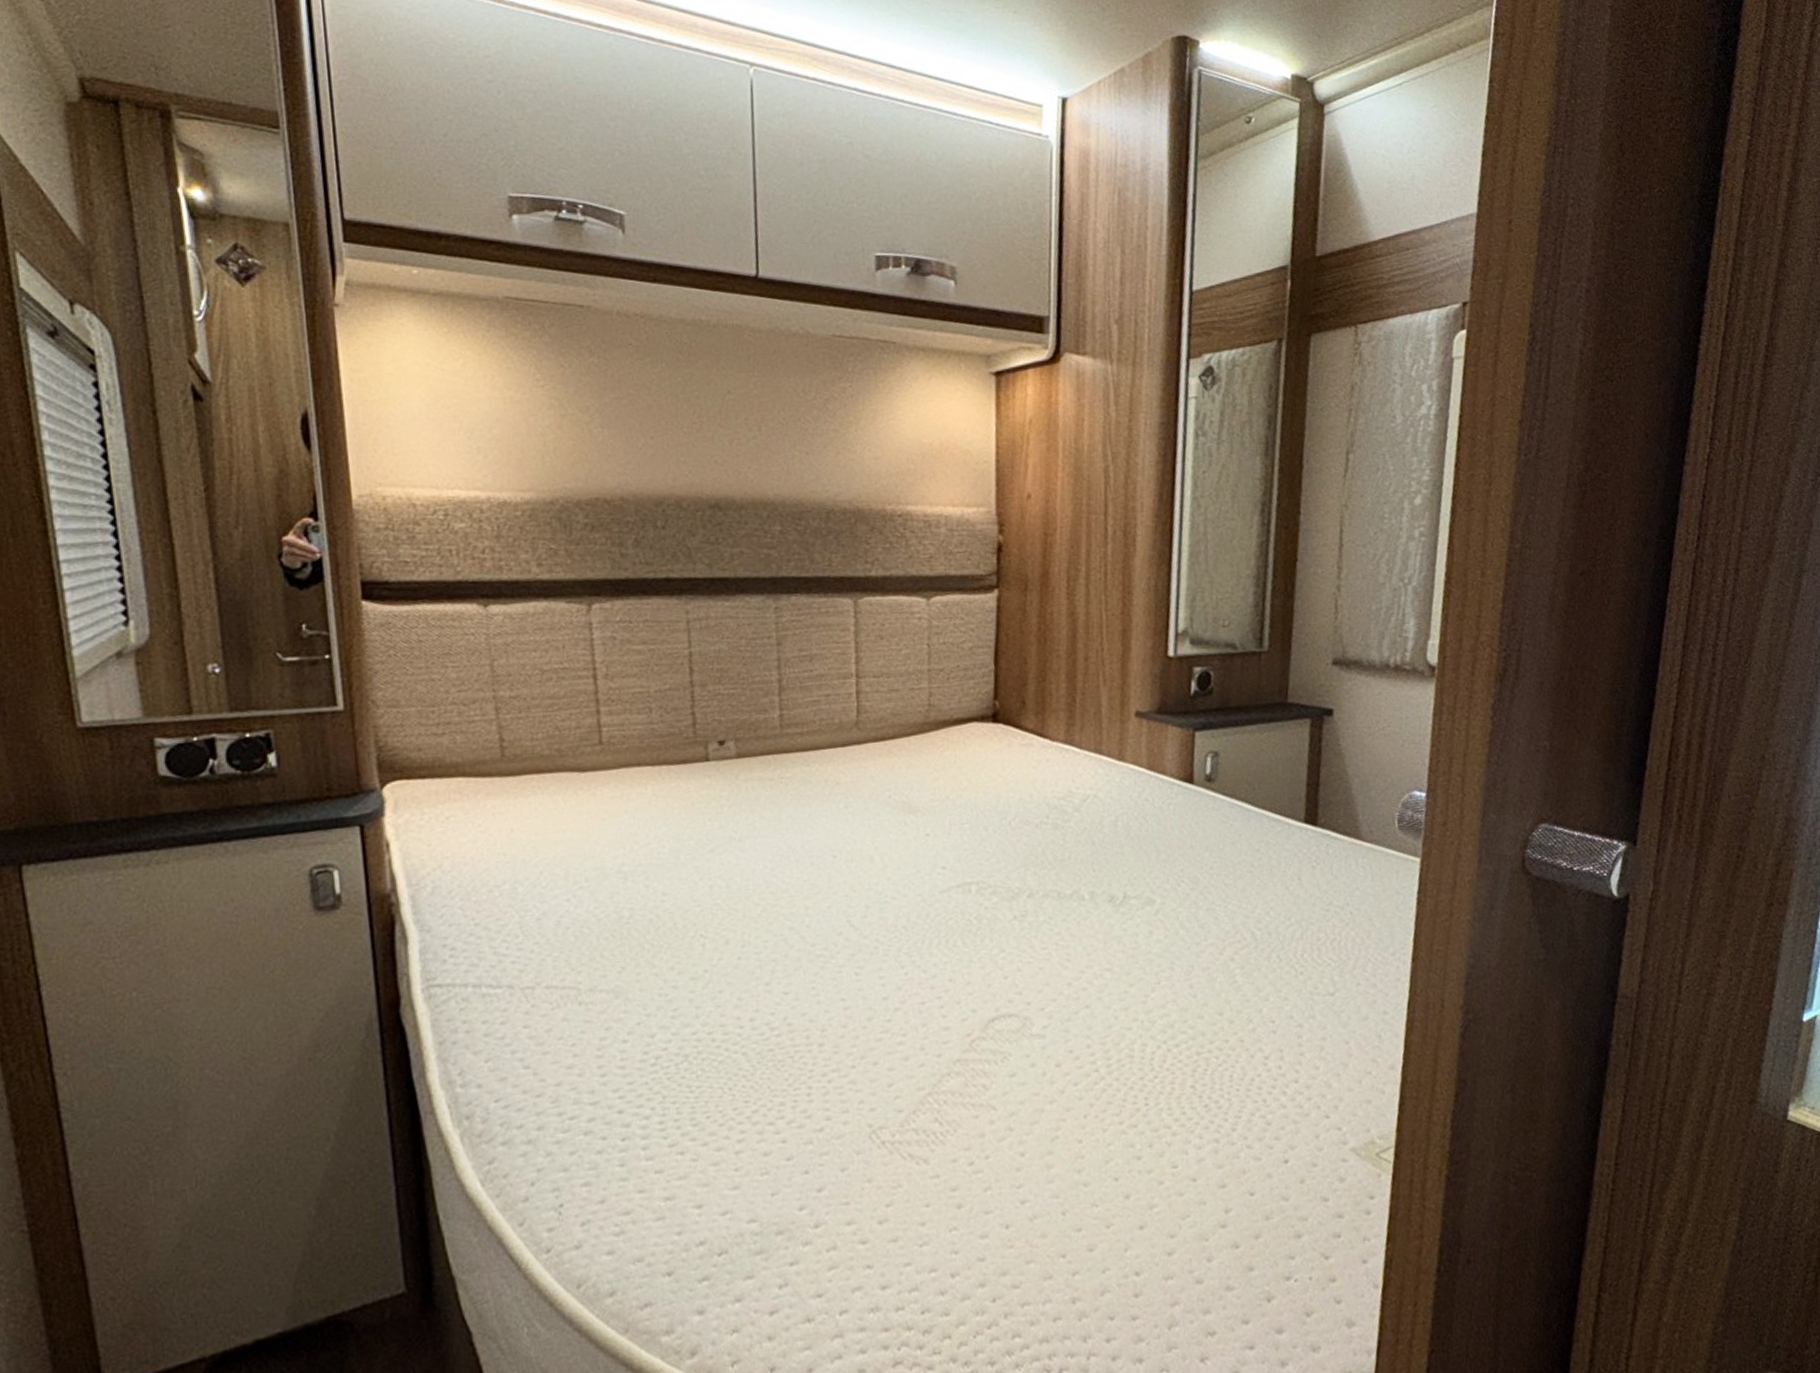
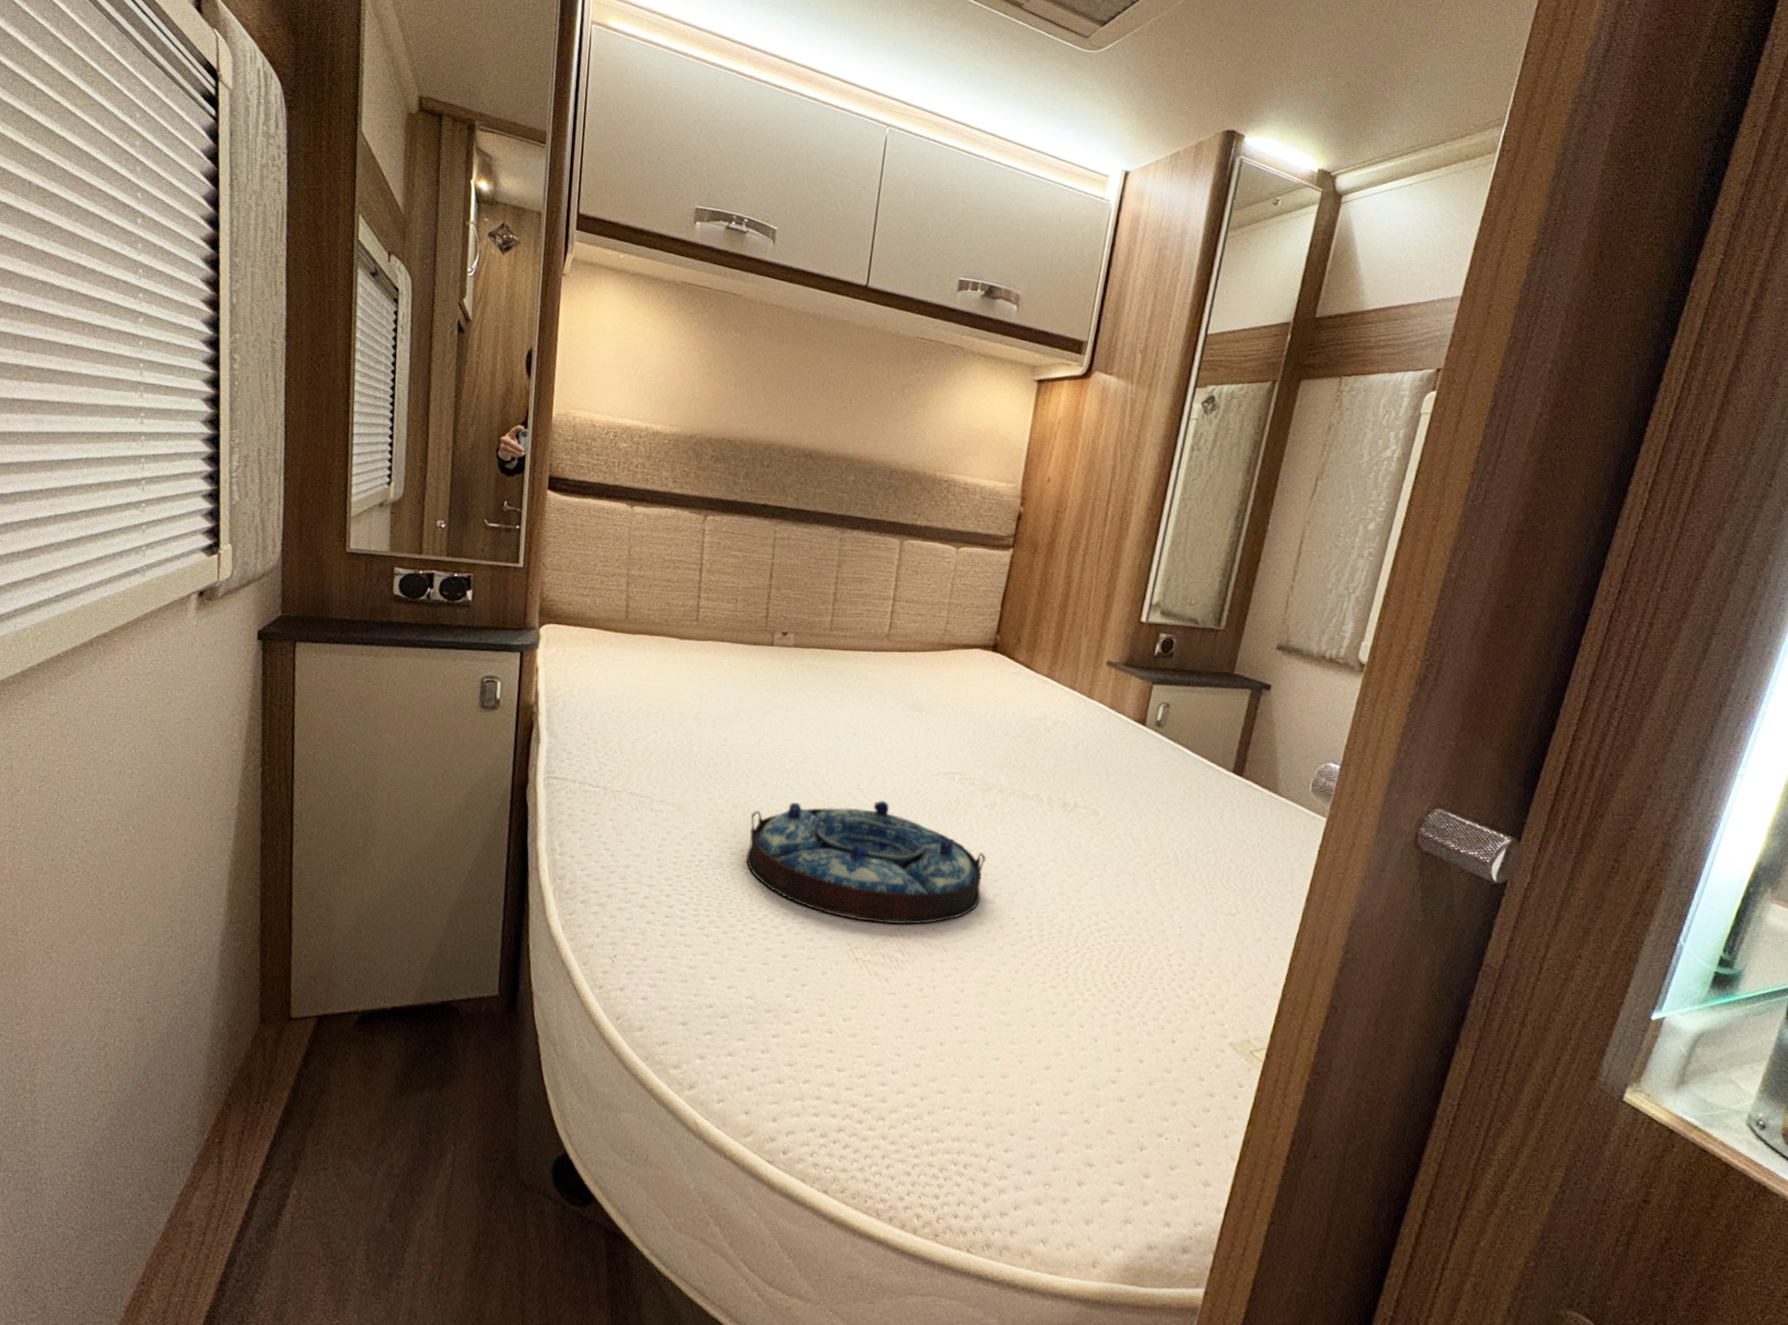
serving tray: none [714,935,1027,1094] -> present [746,801,986,925]

